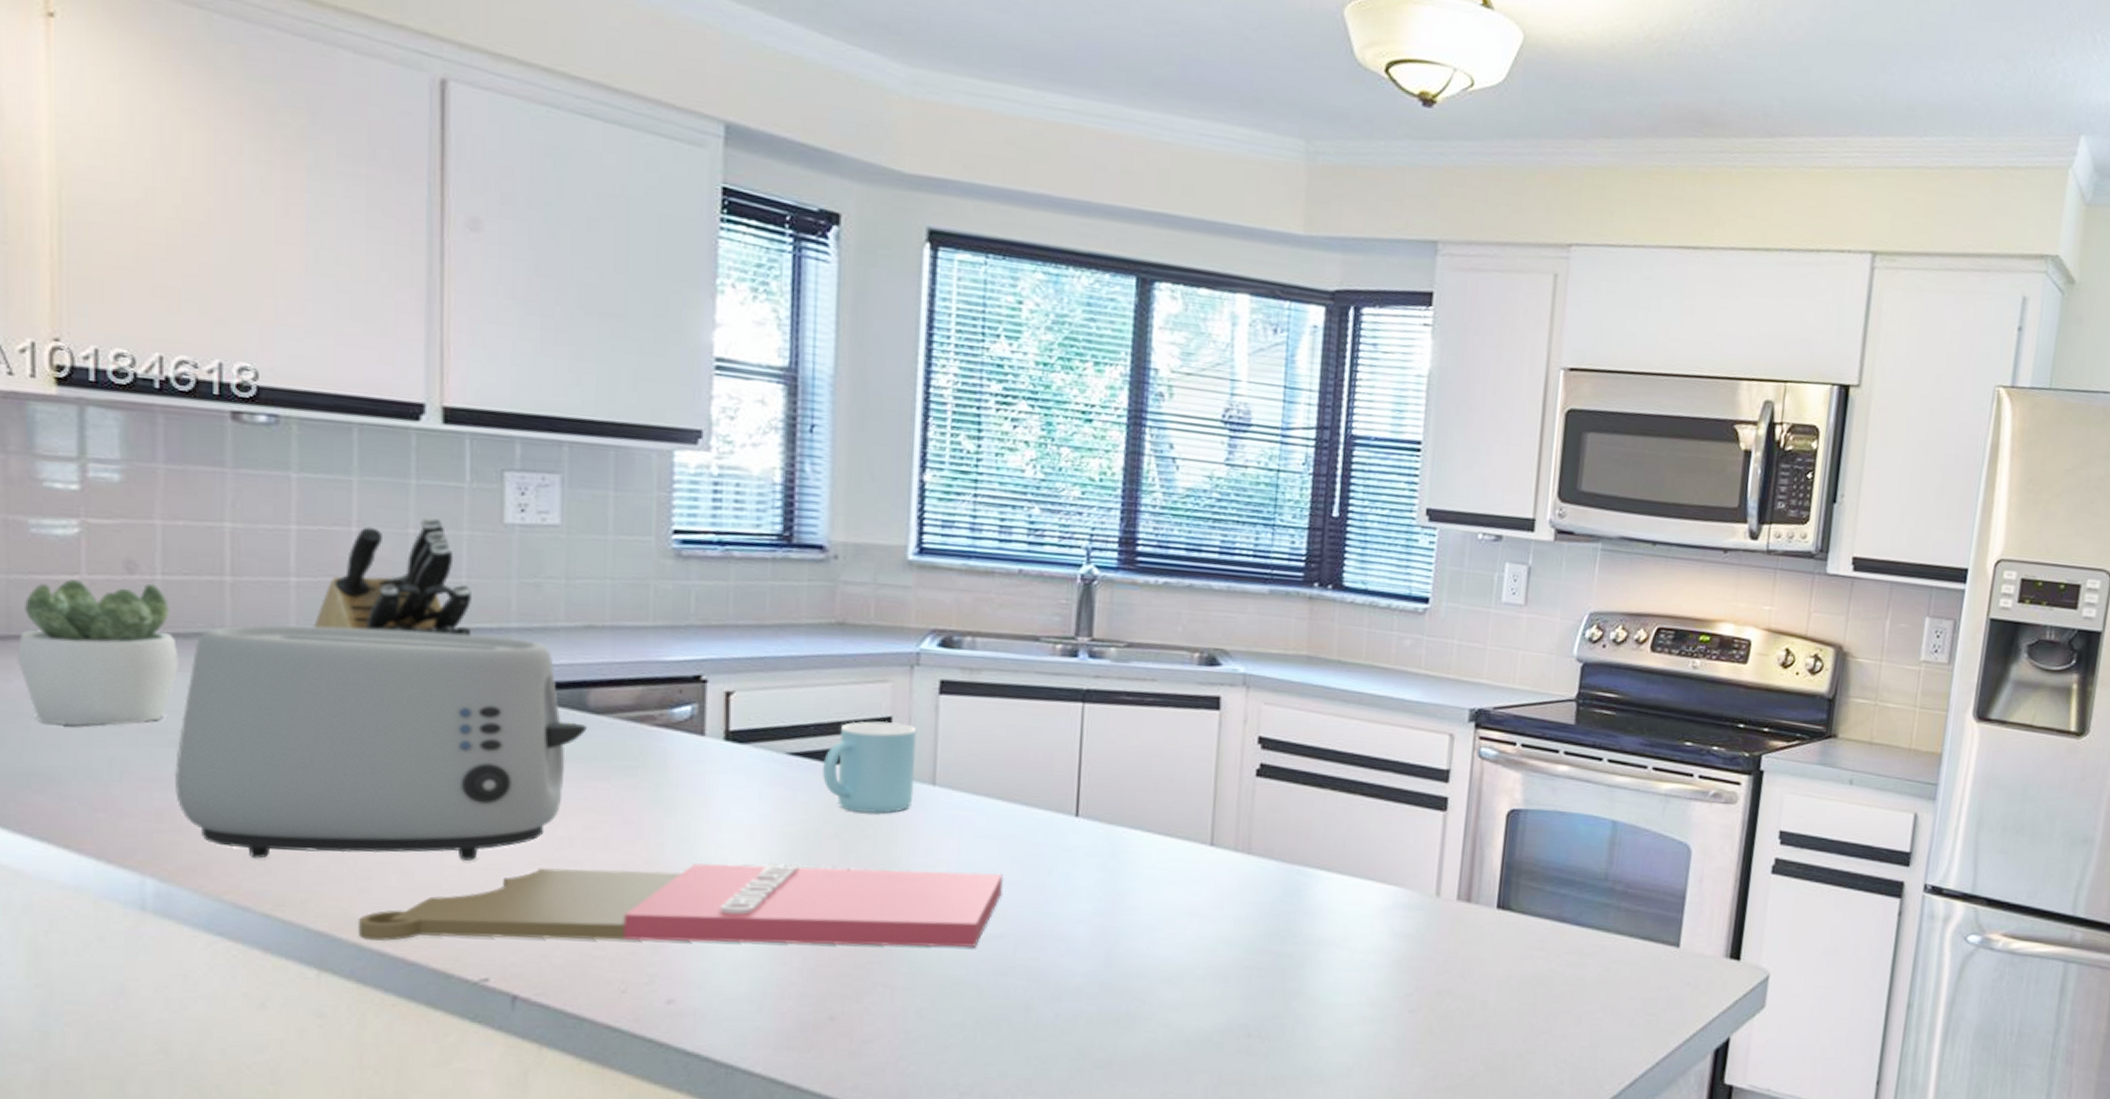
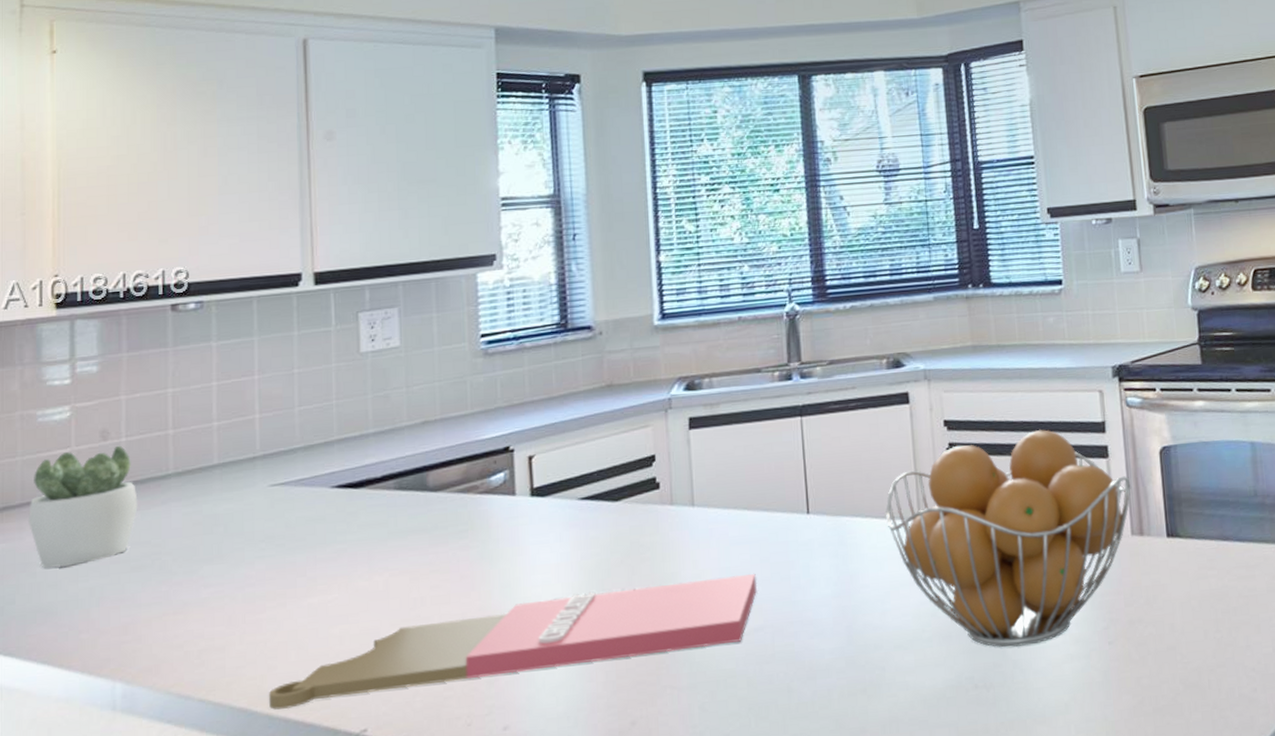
toaster: present [174,624,587,861] -> none [135,441,429,654]
knife block: present [313,516,471,636] -> none [230,357,341,459]
mug: present [823,721,917,814] -> none [607,458,679,540]
fruit basket: none [1171,765,1467,1000] -> present [886,429,1131,647]

